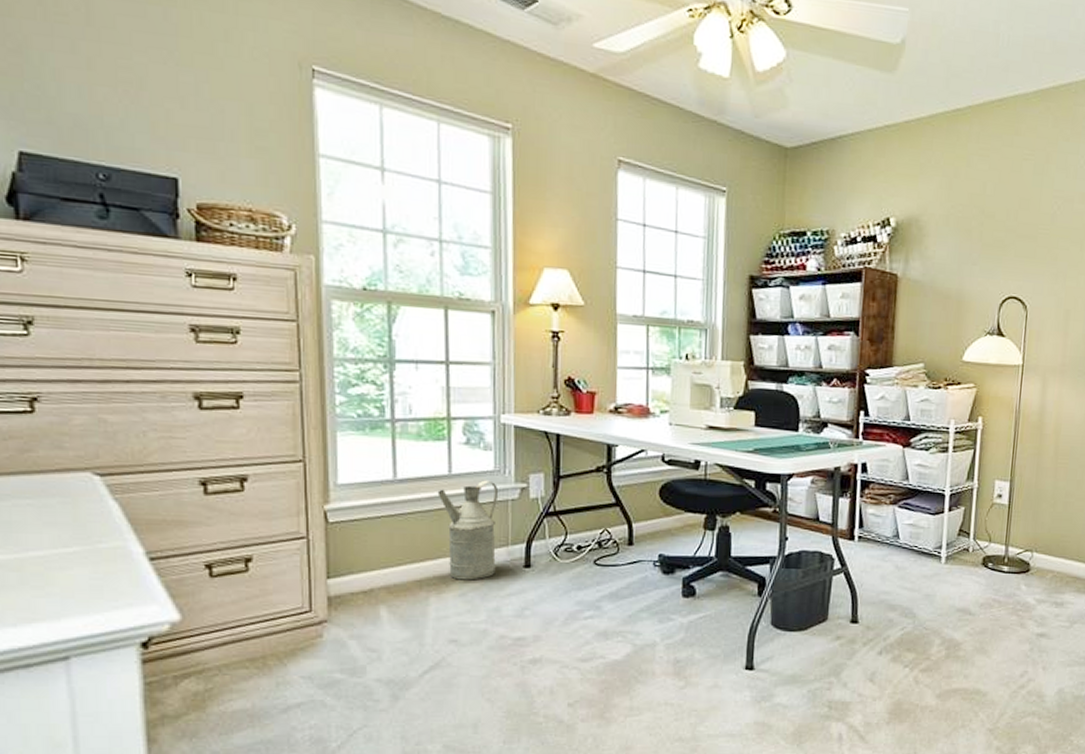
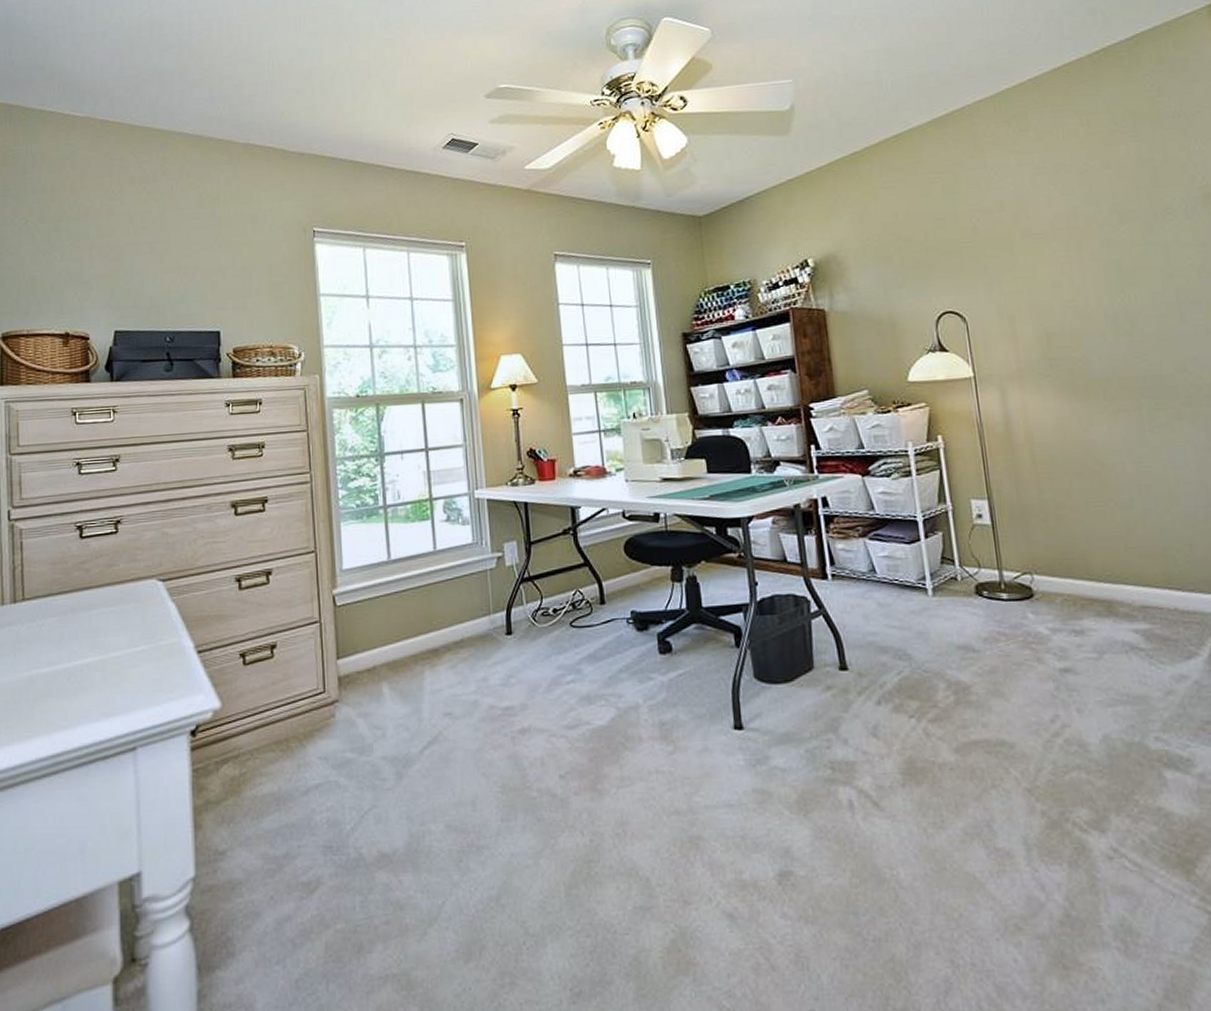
watering can: present [437,480,498,580] -> none [425,553,481,652]

